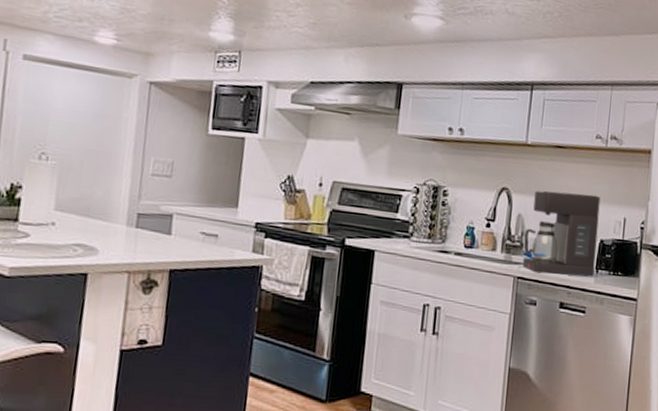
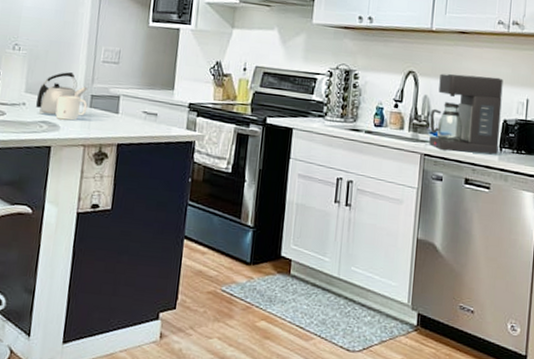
kettle: none [69,186,133,237] -> present [36,72,88,115]
mug: none [93,213,134,244] -> present [55,95,88,121]

